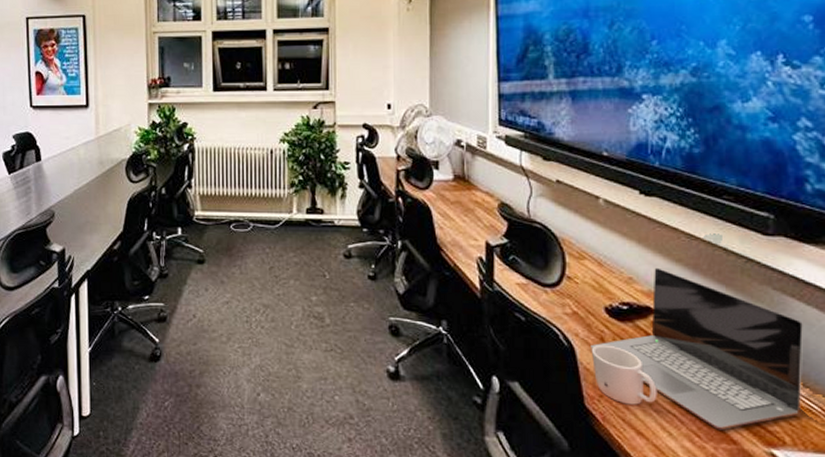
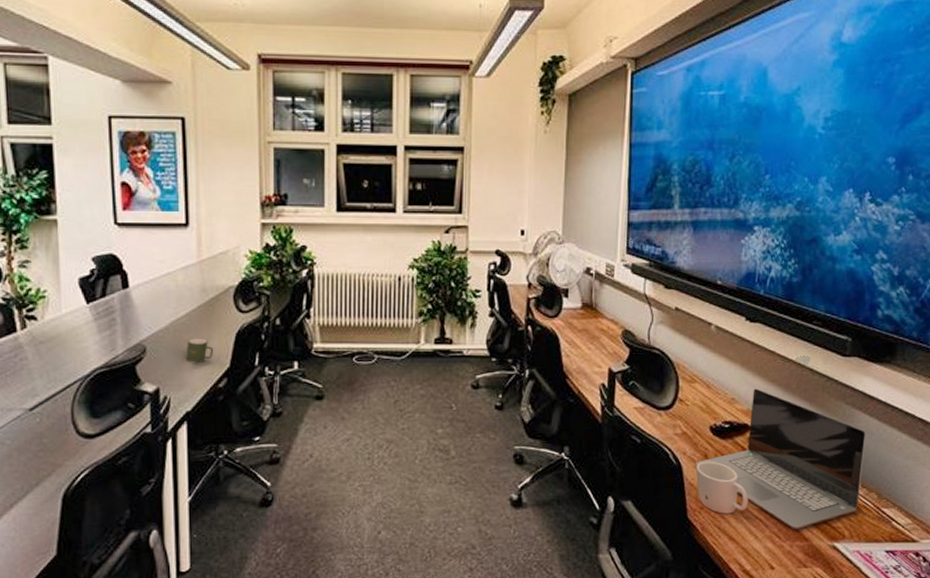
mug: none [86,205,110,227] -> present [185,338,214,363]

